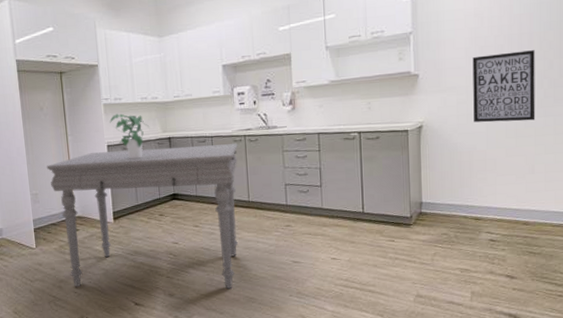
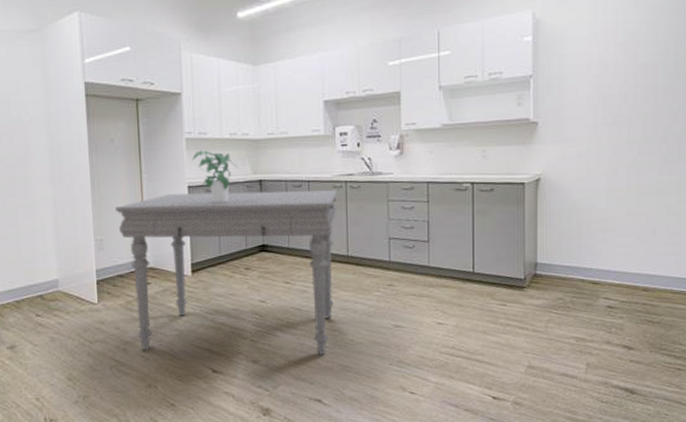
wall art: present [472,50,536,123] -> none [594,102,660,178]

